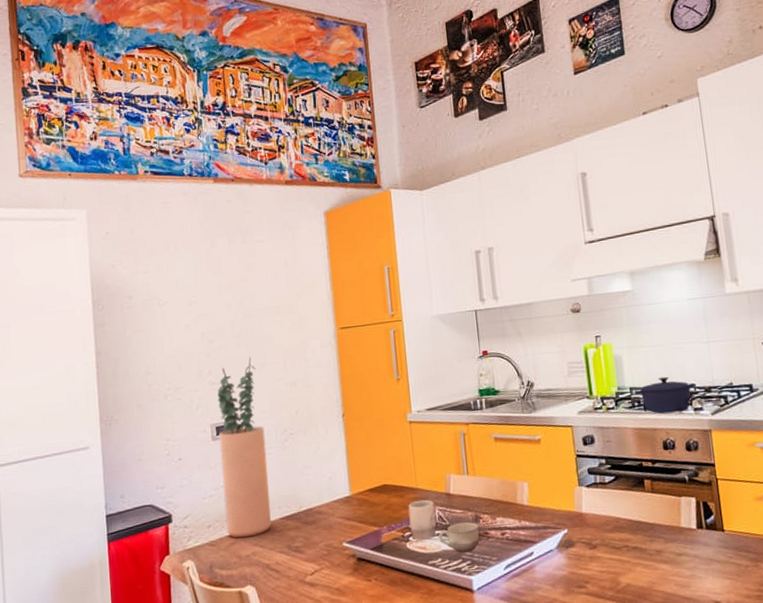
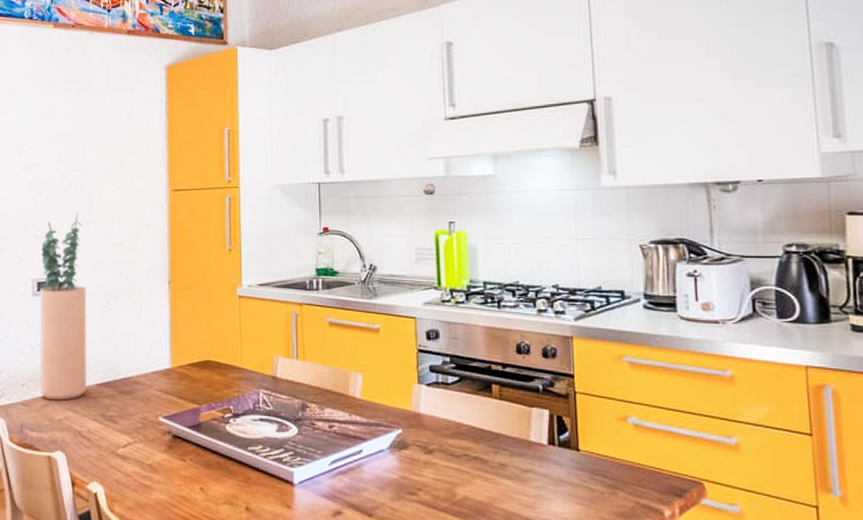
mug: present [408,499,437,541] -> none [231,380,259,424]
cup: present [438,522,480,554] -> none [261,410,305,443]
cooking pot: present [633,376,695,414] -> none [487,273,558,315]

